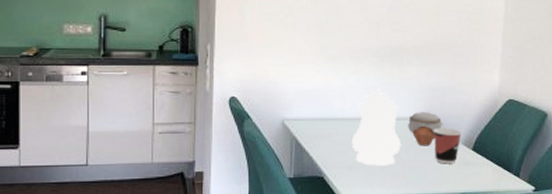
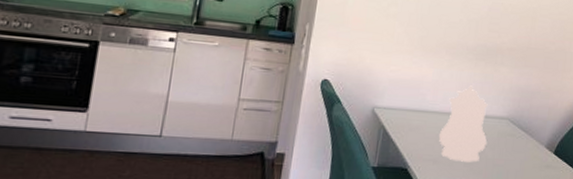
jar: present [407,112,443,146] -> none [494,112,529,146]
cup: present [433,128,462,164] -> none [518,129,546,166]

